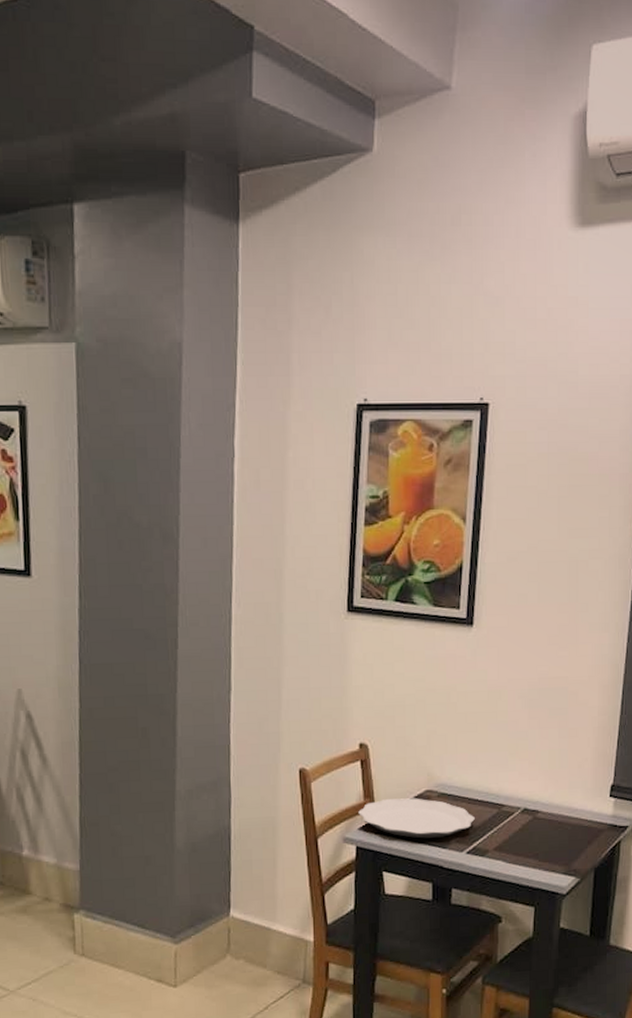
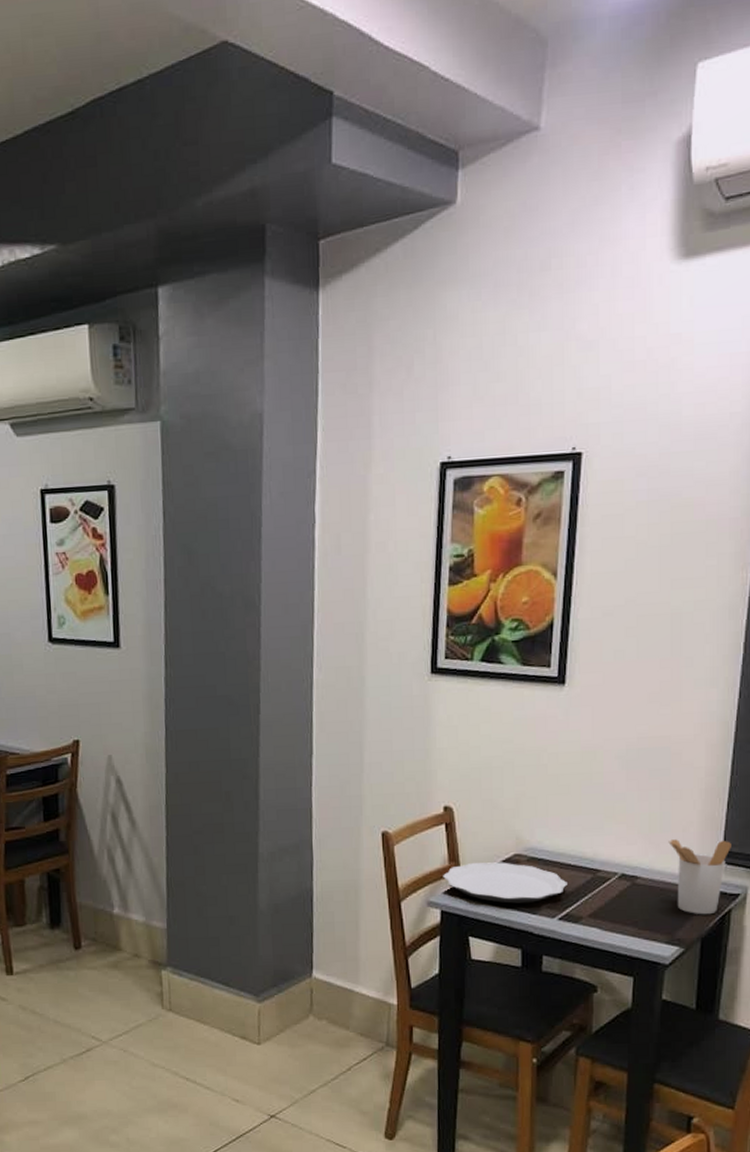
utensil holder: none [566,775,621,847] -> present [668,839,731,915]

